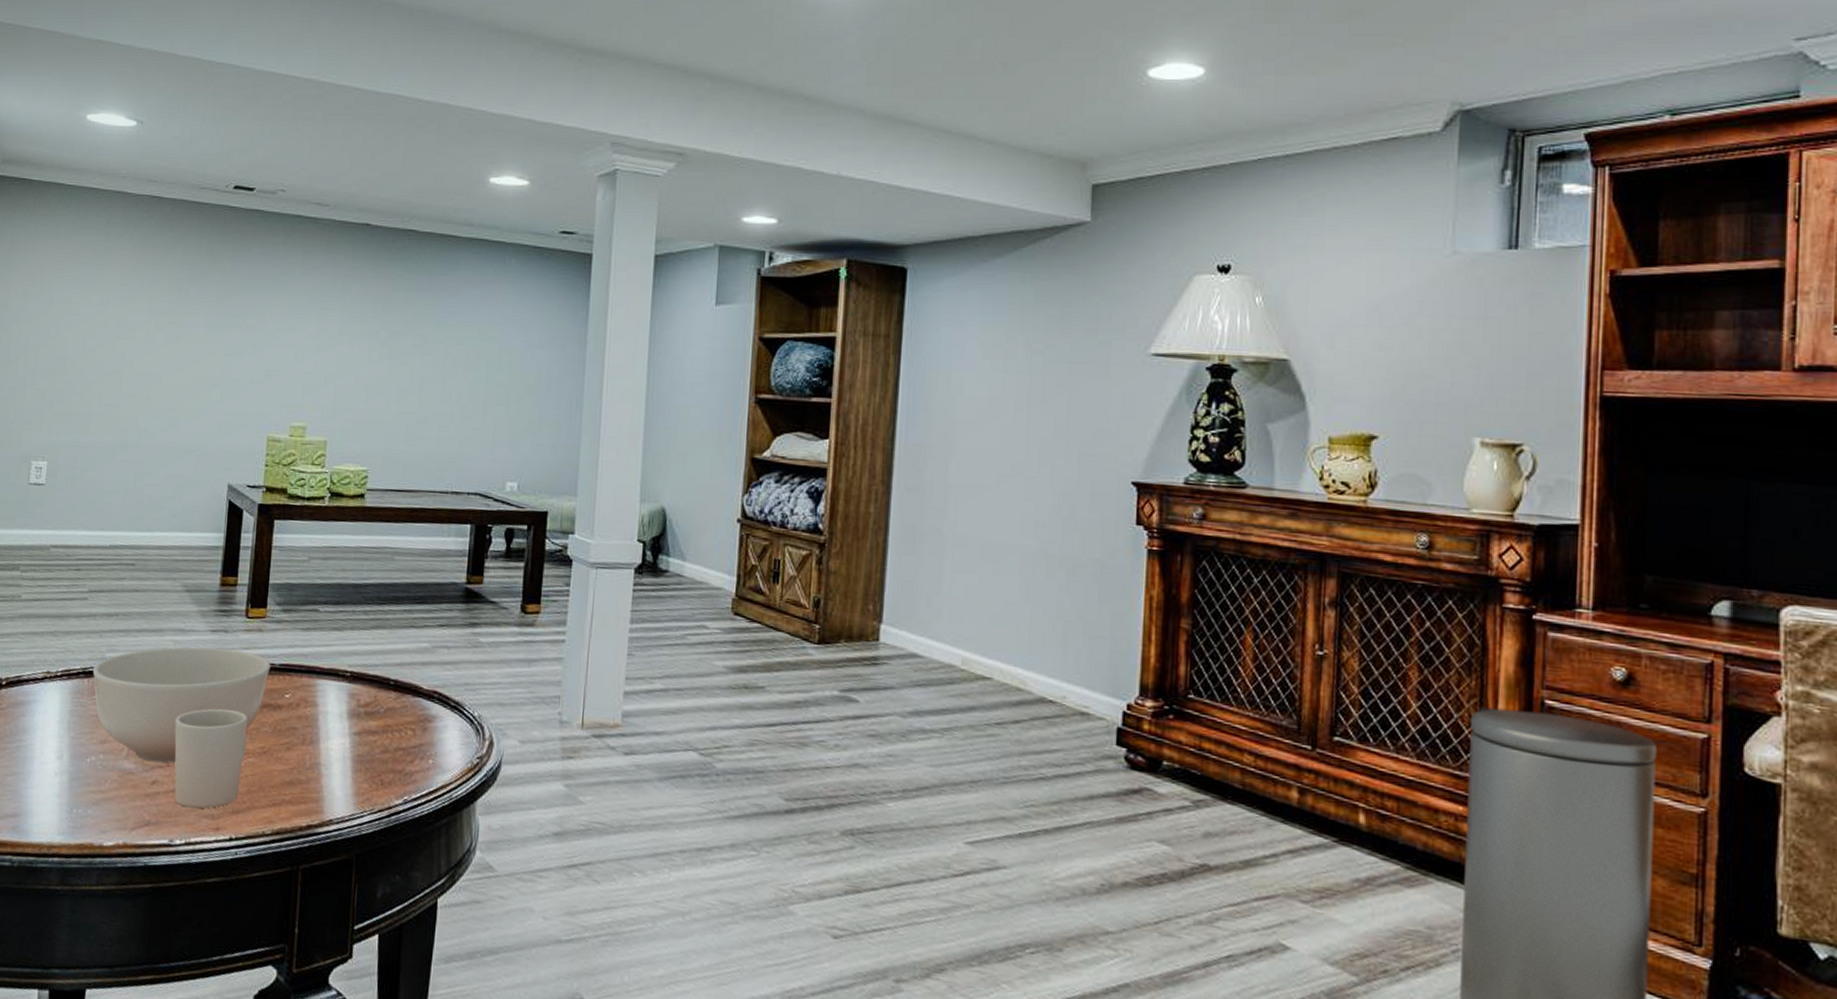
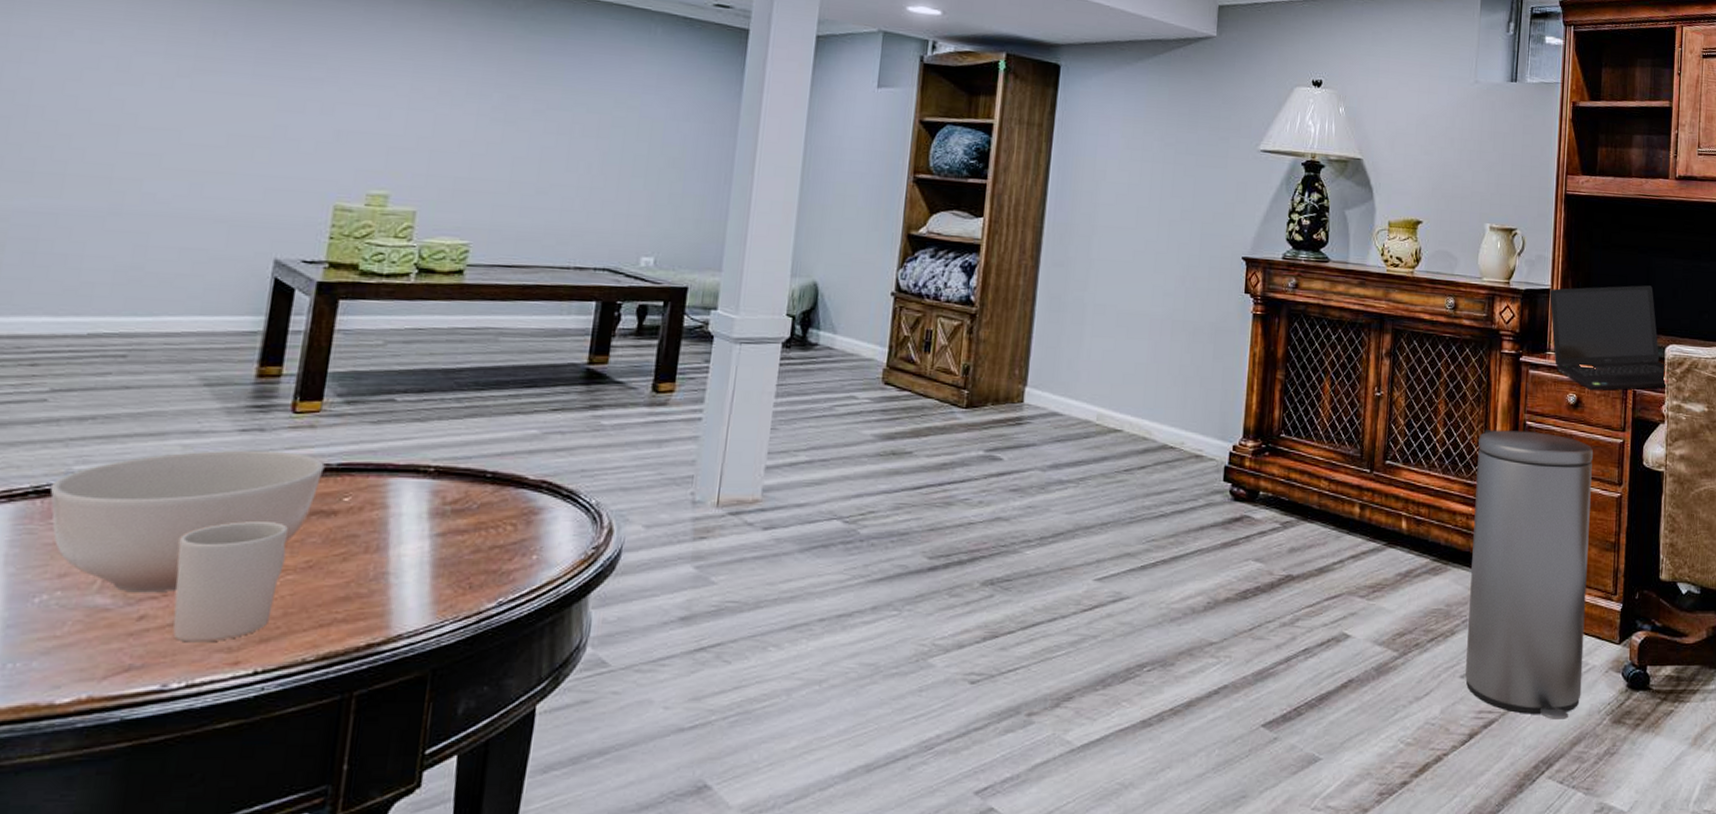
laptop: none [1578,521,1783,667] -> present [1549,285,1666,391]

